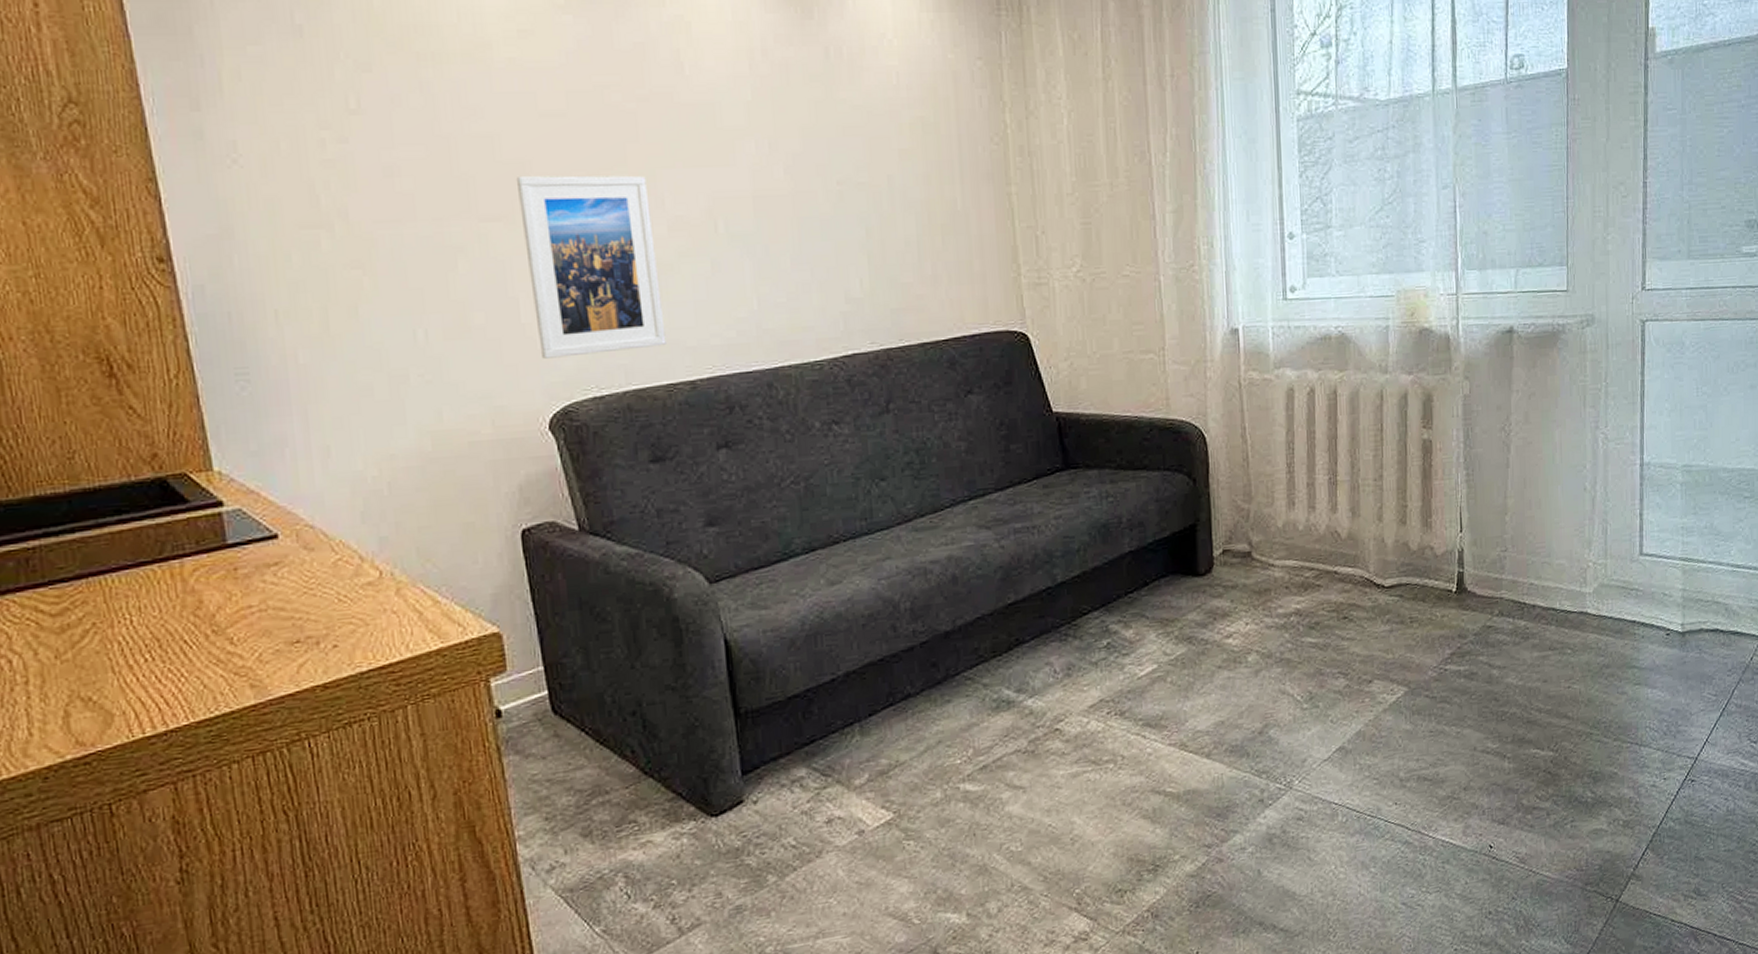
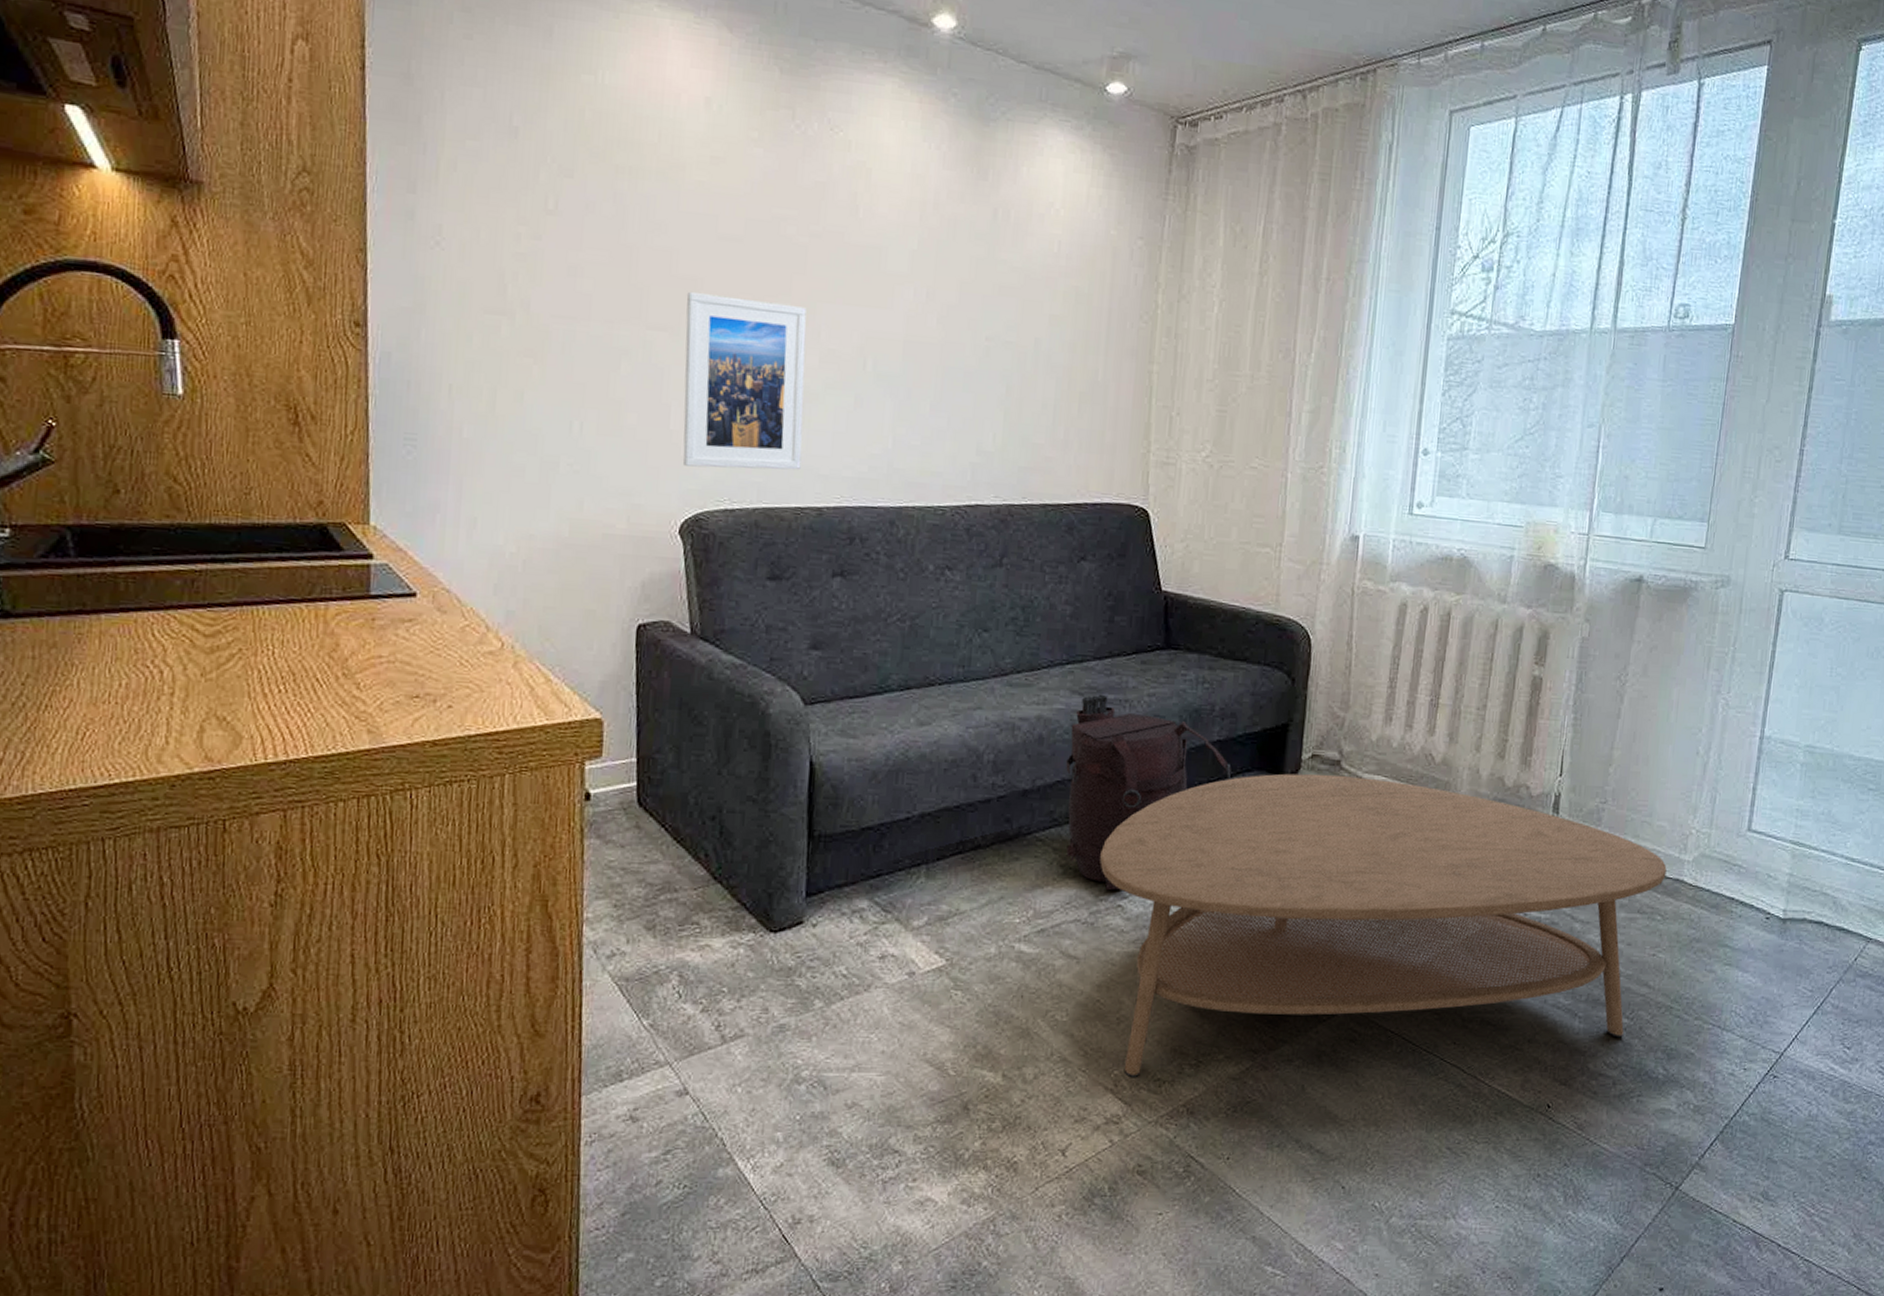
backpack: none [983,524,1147,716] -> present [1066,694,1231,890]
coffee table: none [1031,563,1571,893] -> present [1100,773,1667,1077]

